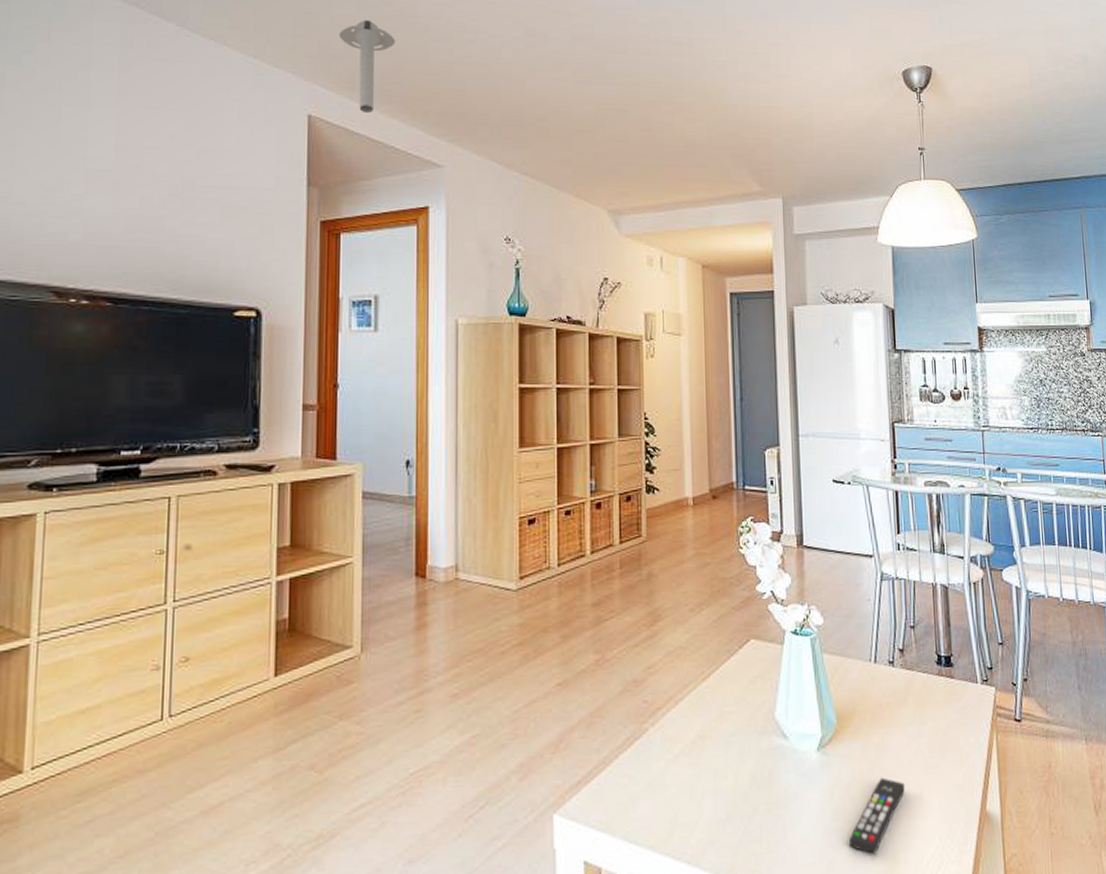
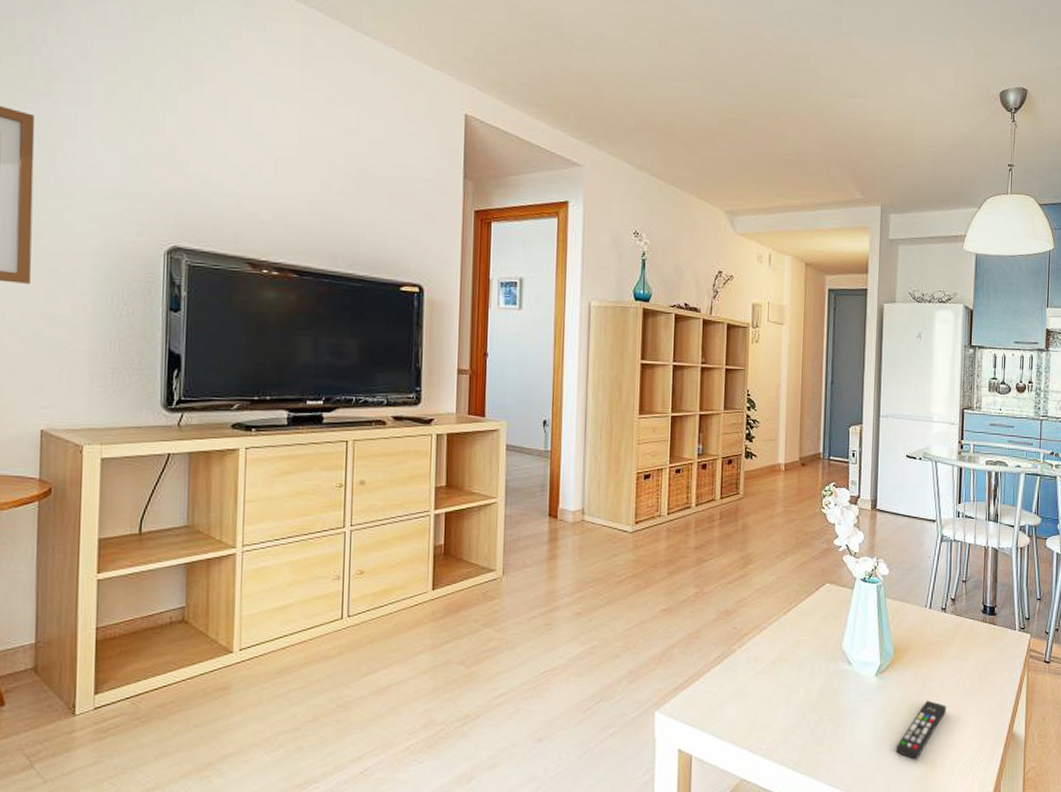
ceiling light: present [338,19,396,114] -> none [493,27,543,115]

